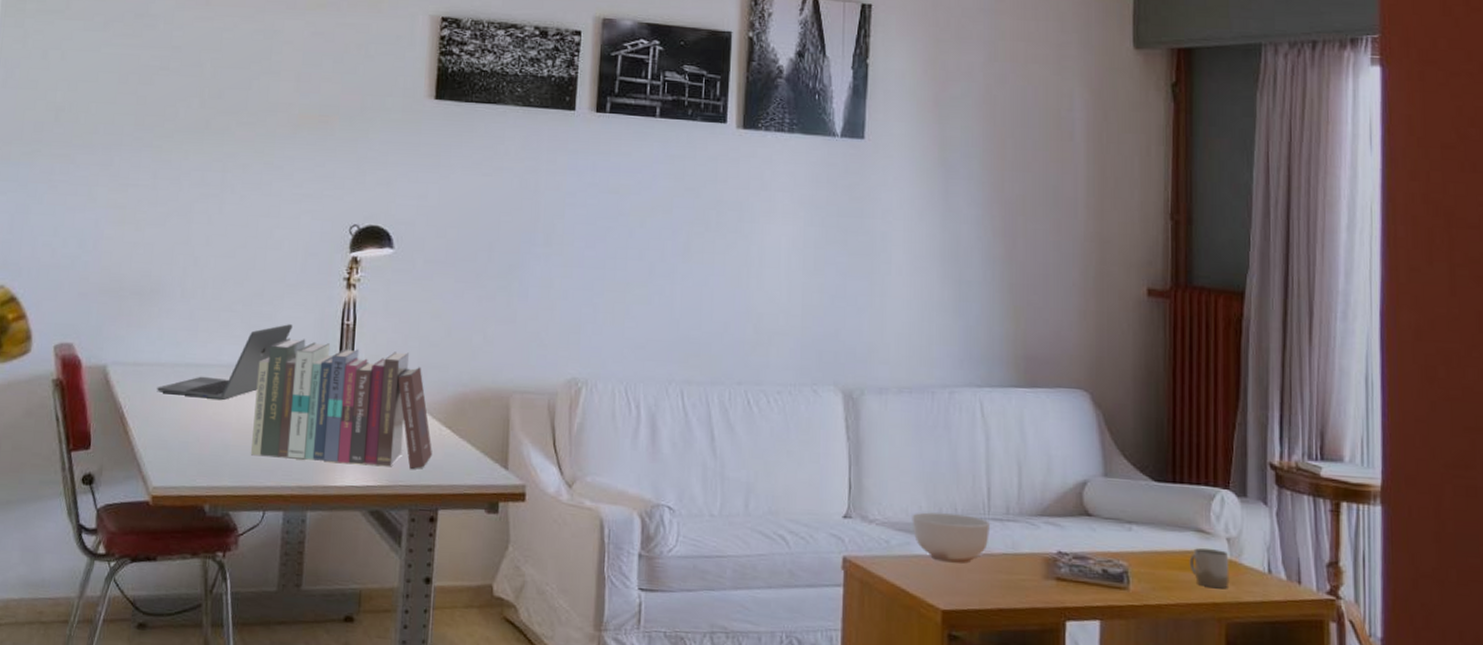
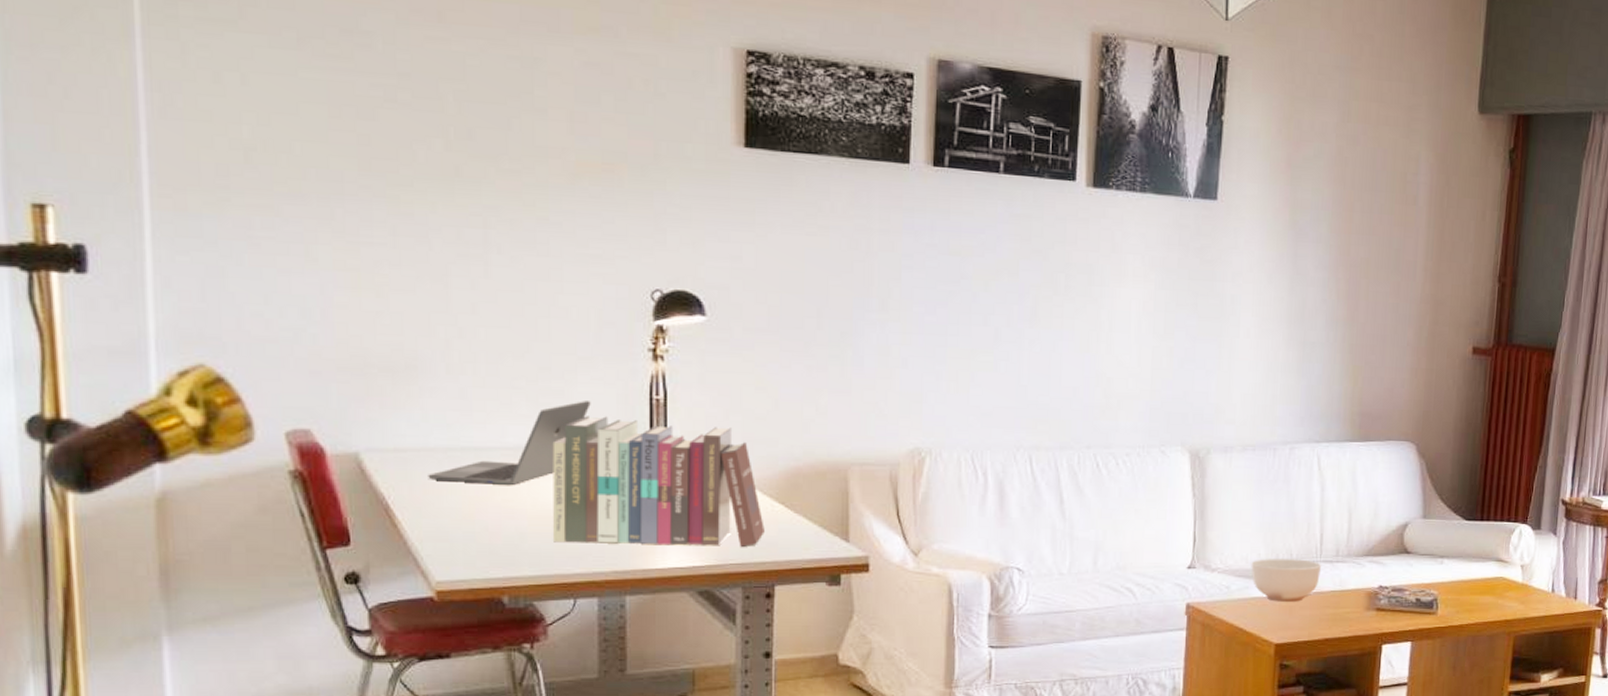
cup: present [1189,548,1230,589] -> none [1488,575,1521,608]

